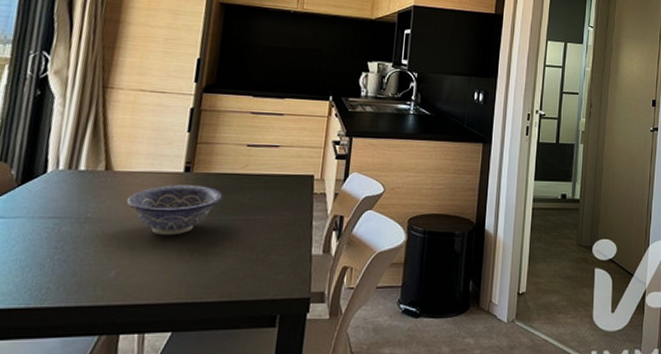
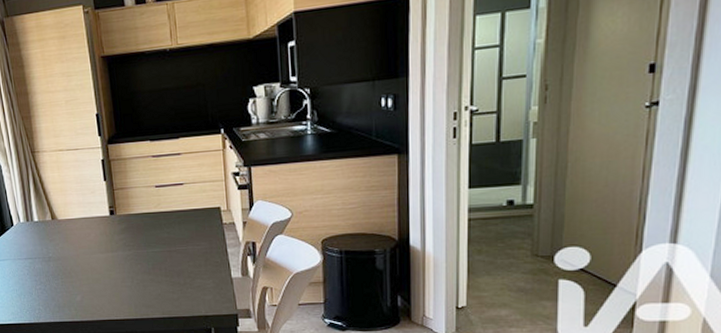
decorative bowl: present [126,185,224,236] -> none [73,225,146,268]

